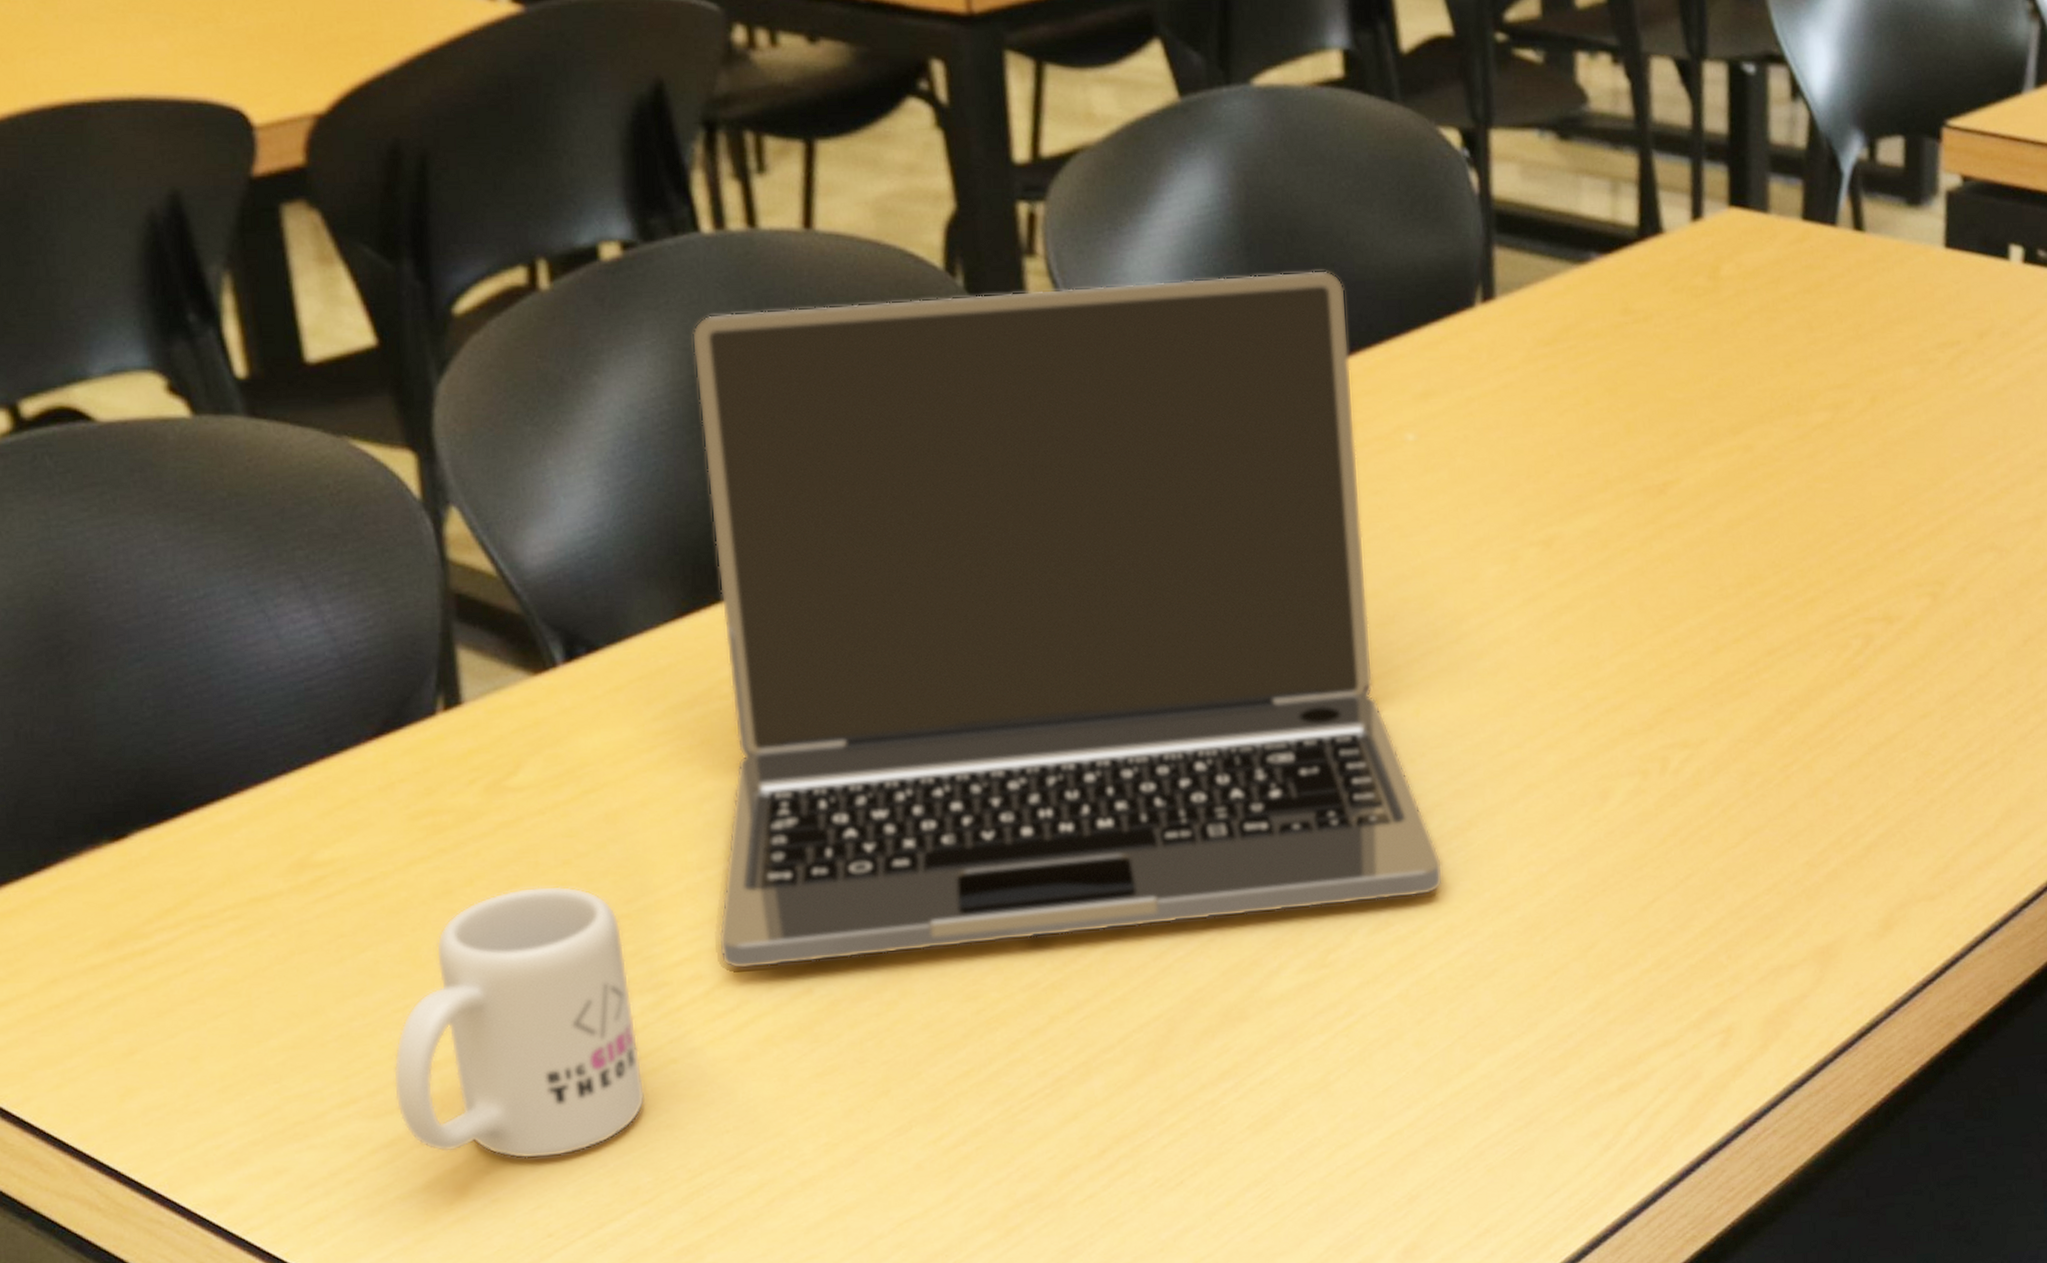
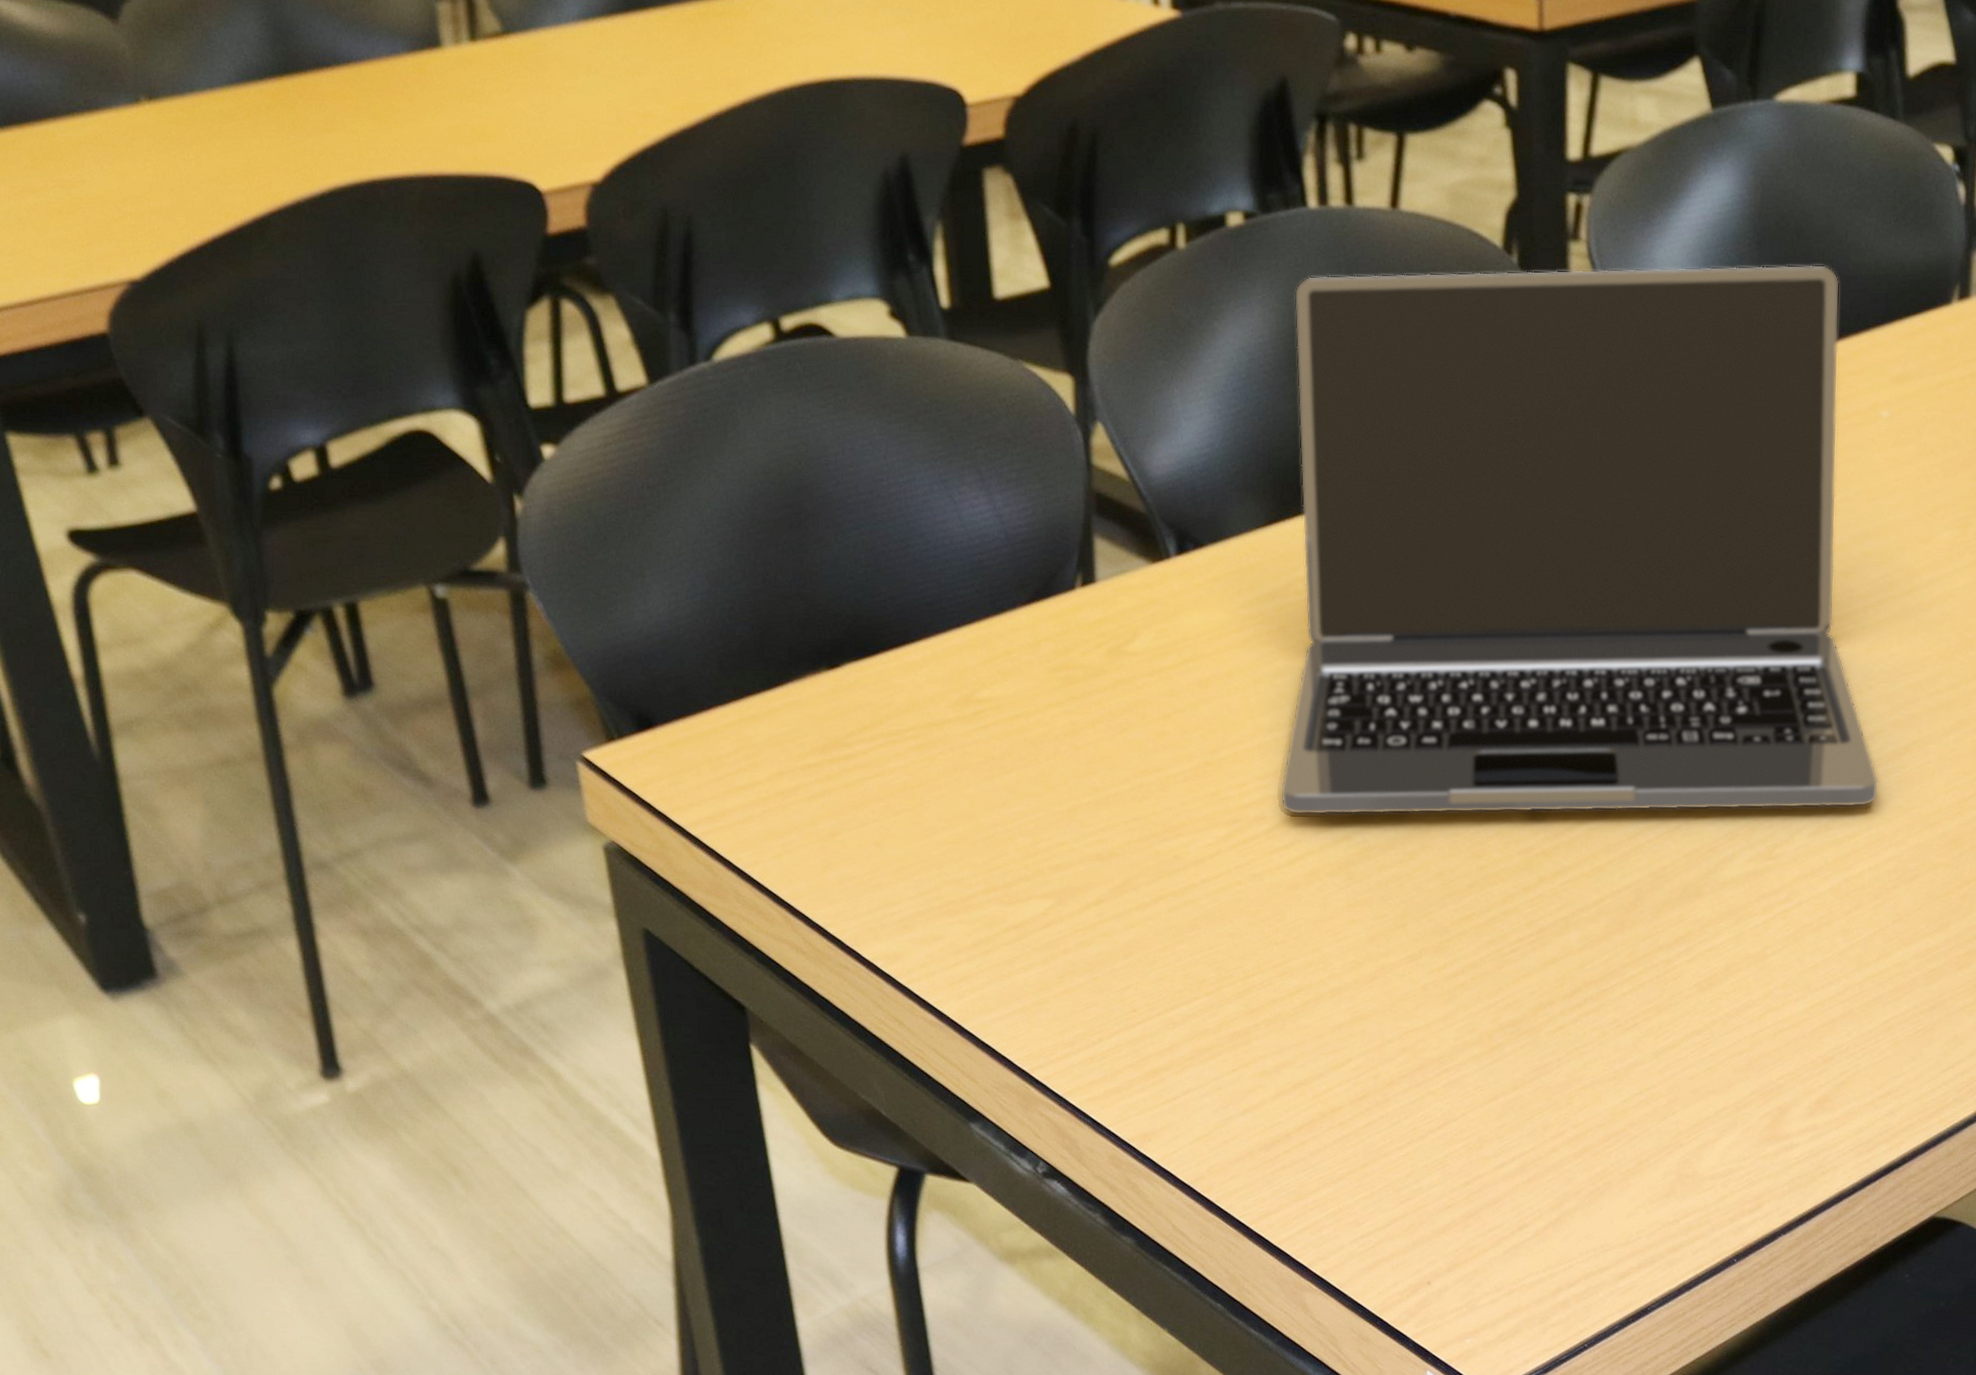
mug: present [393,885,646,1160] -> none [1024,733,1215,950]

